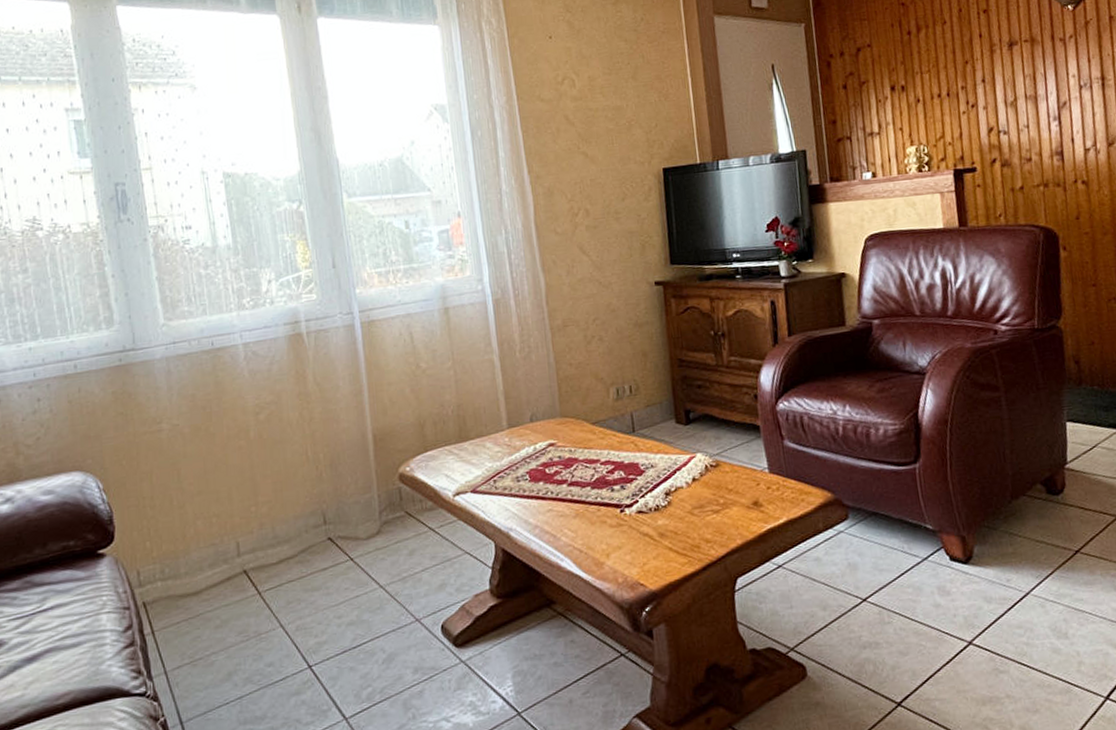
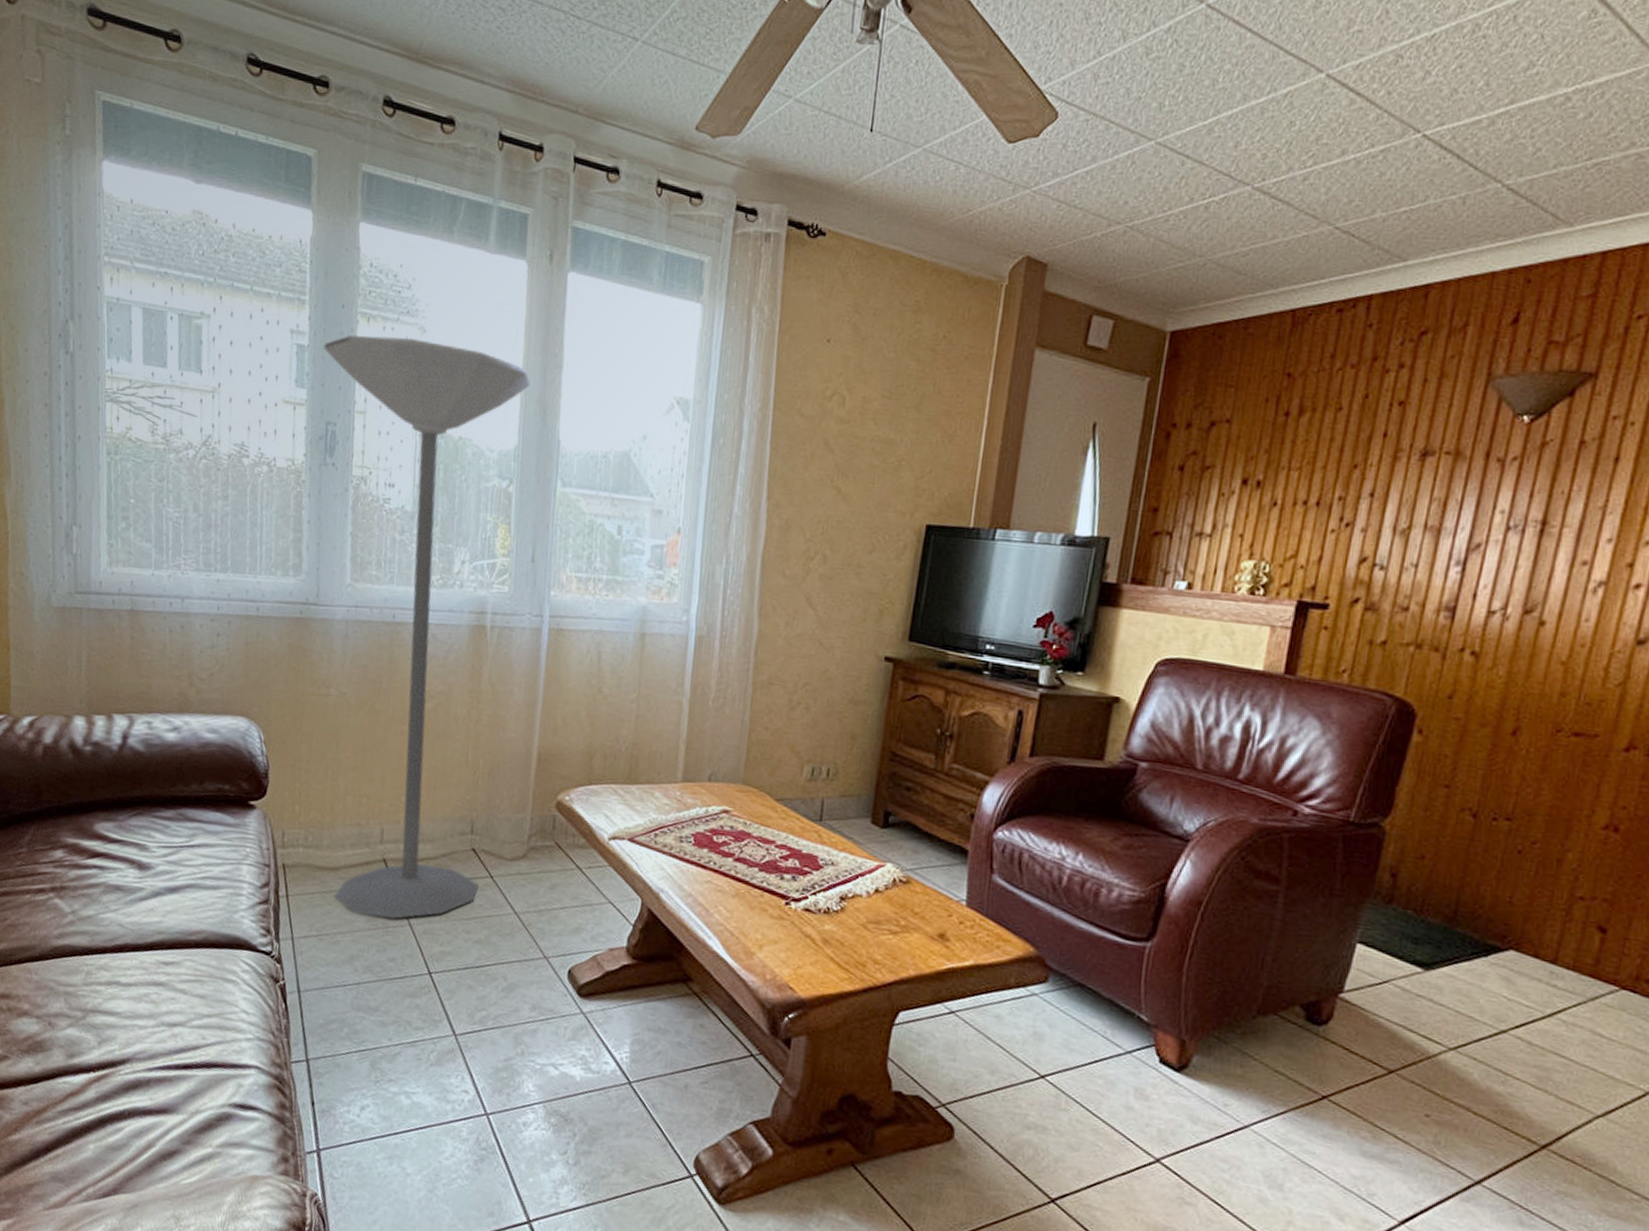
floor lamp: none [100,96,341,630] -> present [323,335,530,919]

